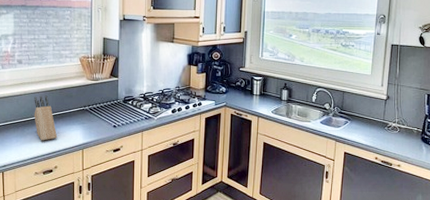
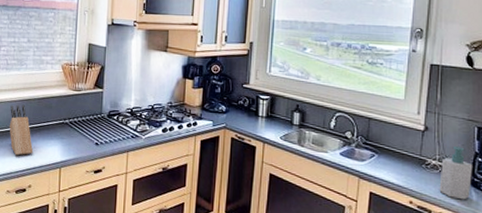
soap bottle: none [398,111,424,154] -> present [439,146,473,200]

